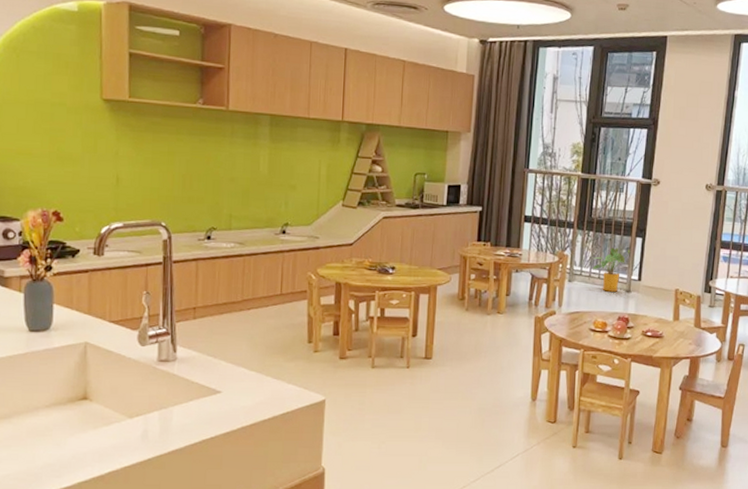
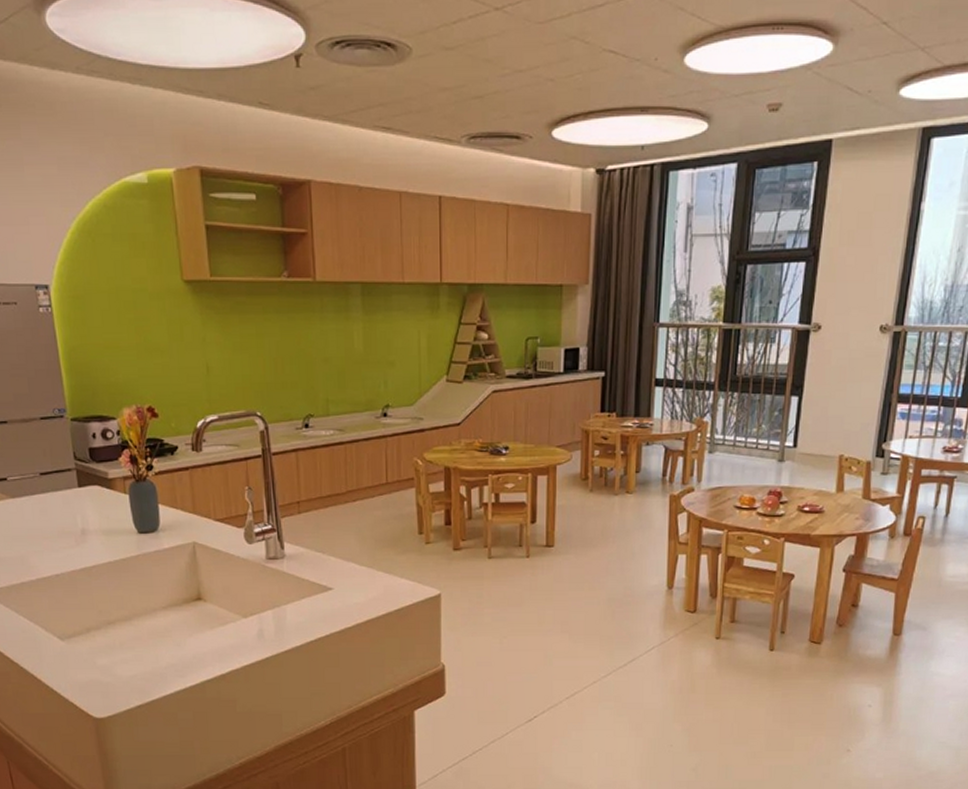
house plant: present [593,248,630,292] -> none [738,410,784,462]

